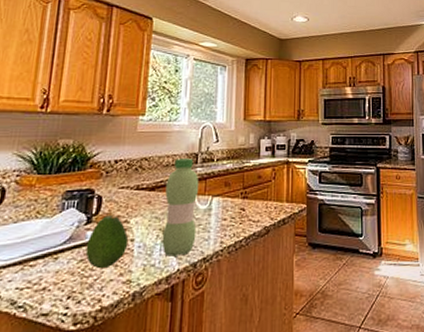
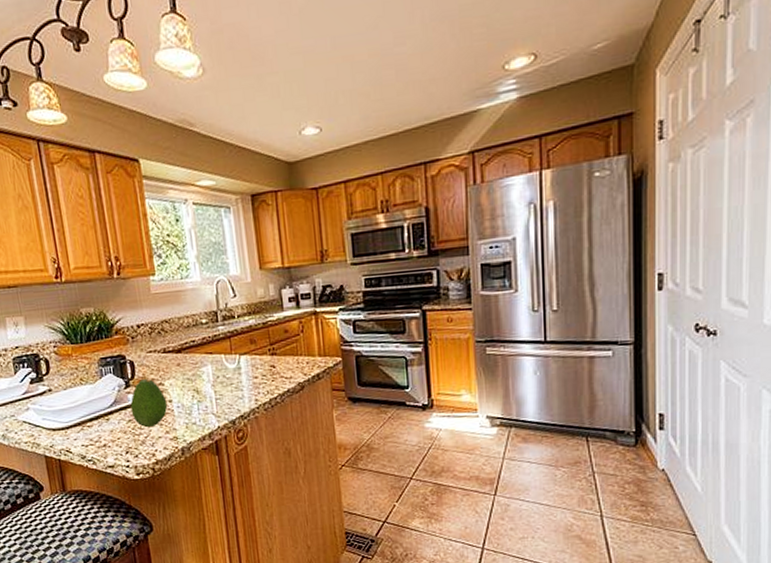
water bottle: present [162,158,199,257] -> none [190,317,231,415]

